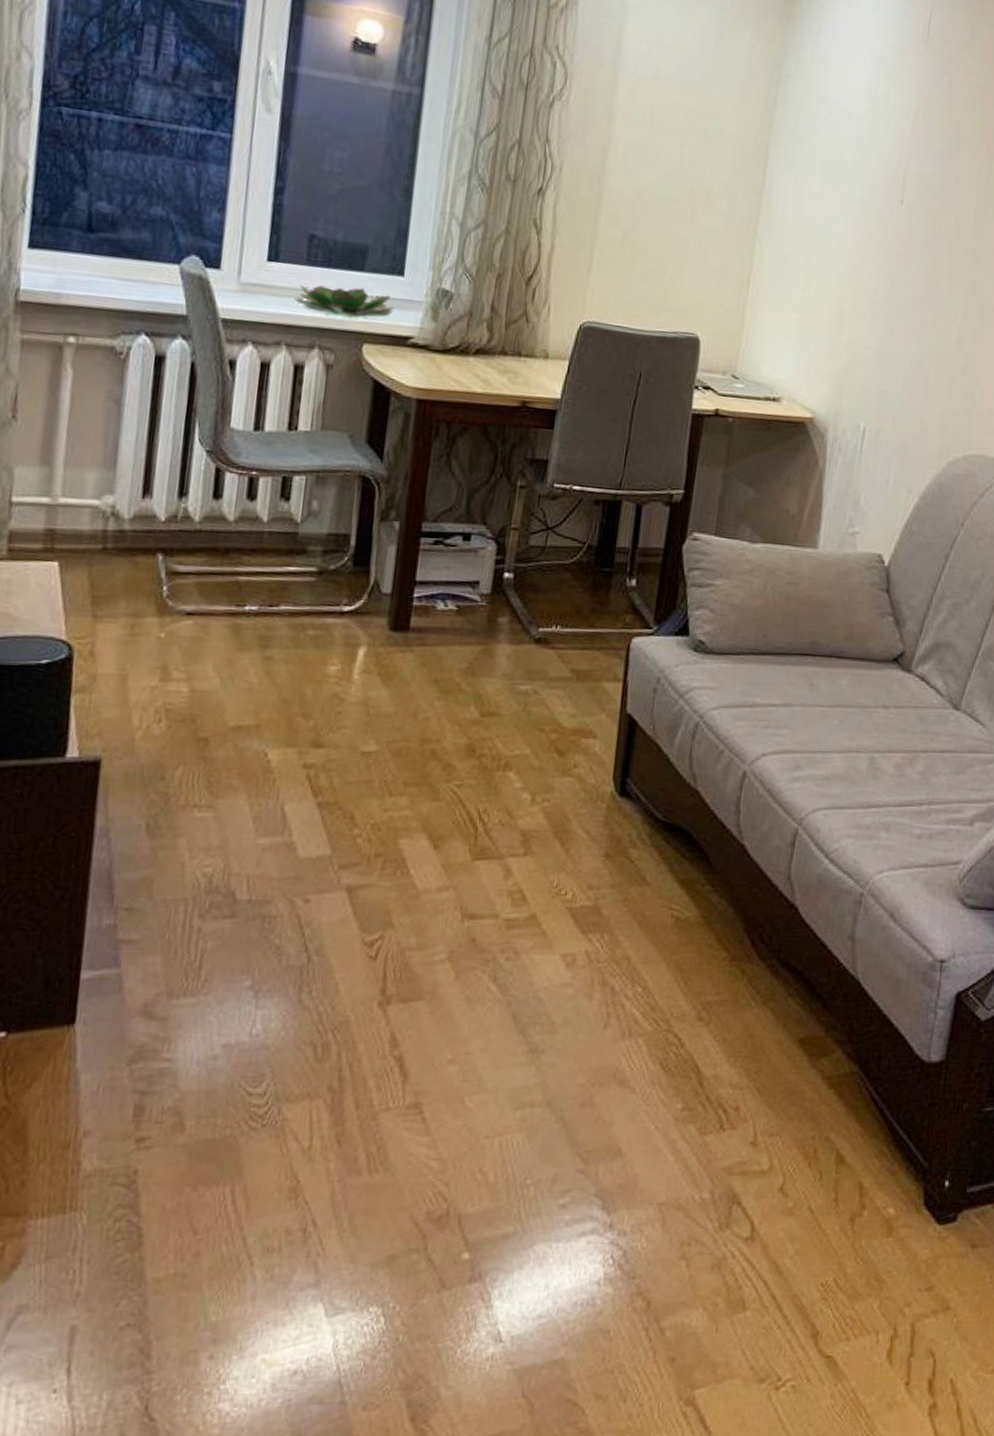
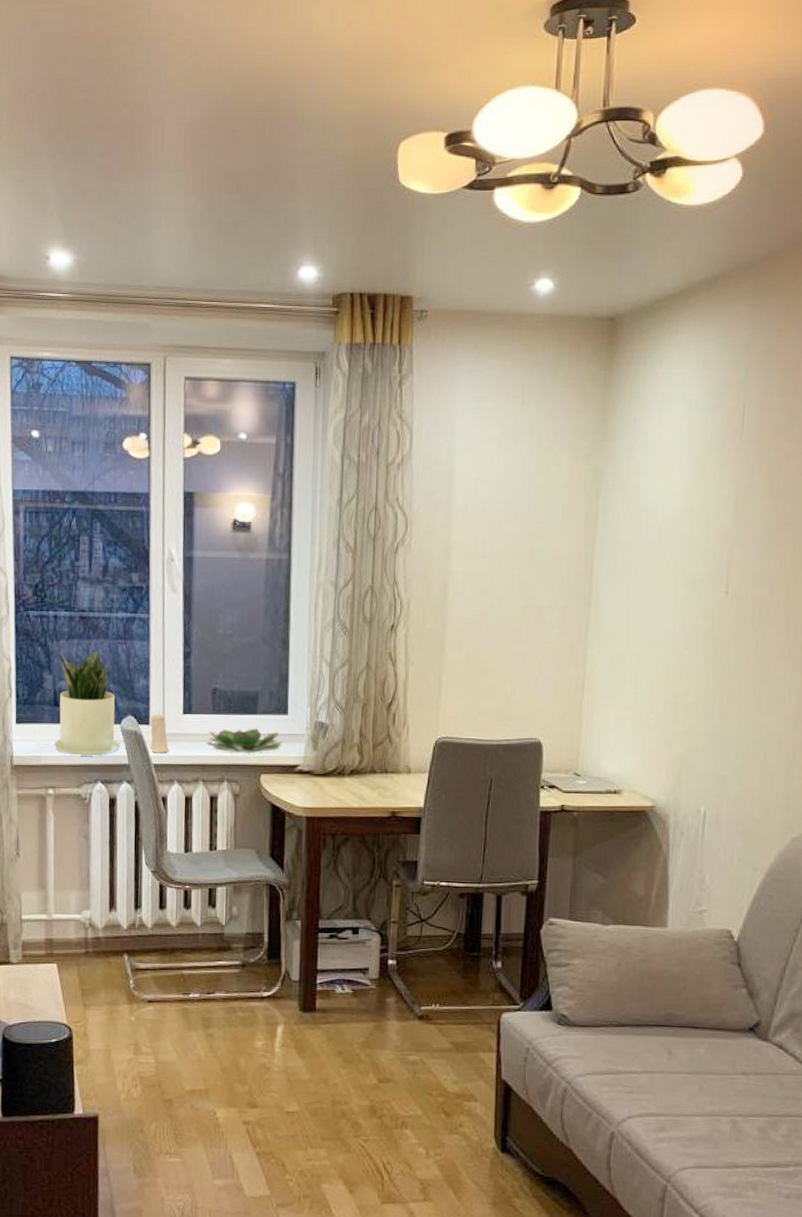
planter: none [81,165,178,301] -> present [53,650,121,756]
candle: none [218,254,245,307] -> present [150,711,169,754]

